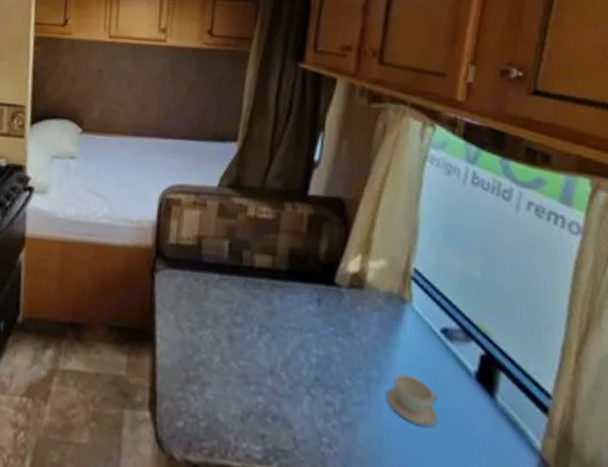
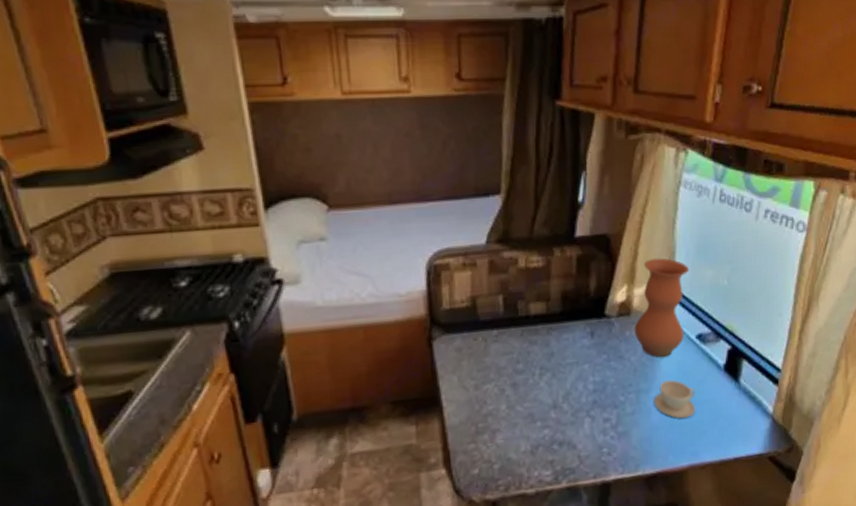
vase: none [367,232,435,346] -> present [634,258,690,357]

